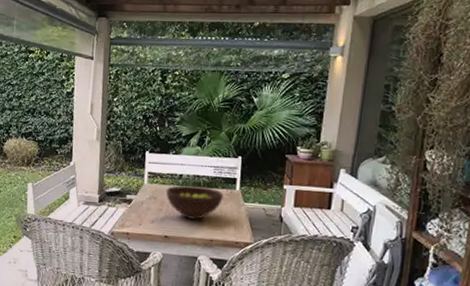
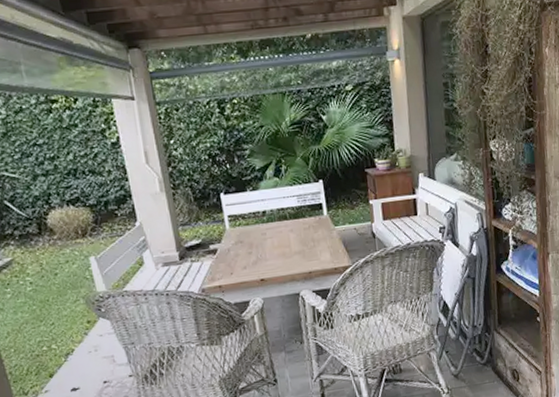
fruit bowl: present [165,185,224,220] -> none [251,218,314,256]

